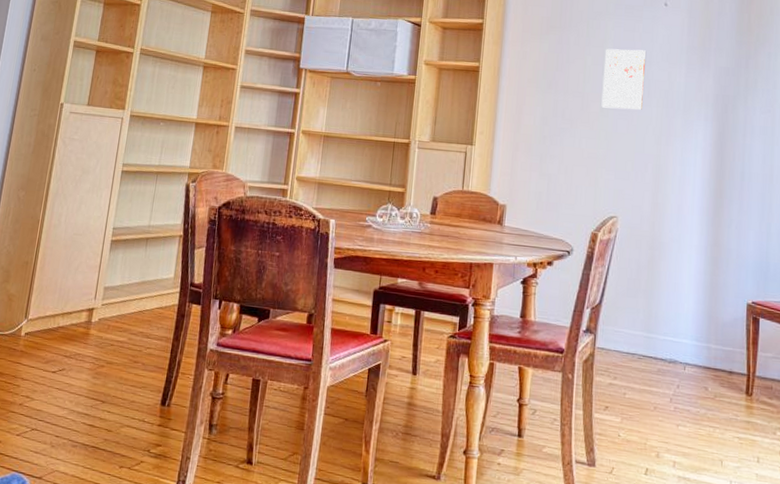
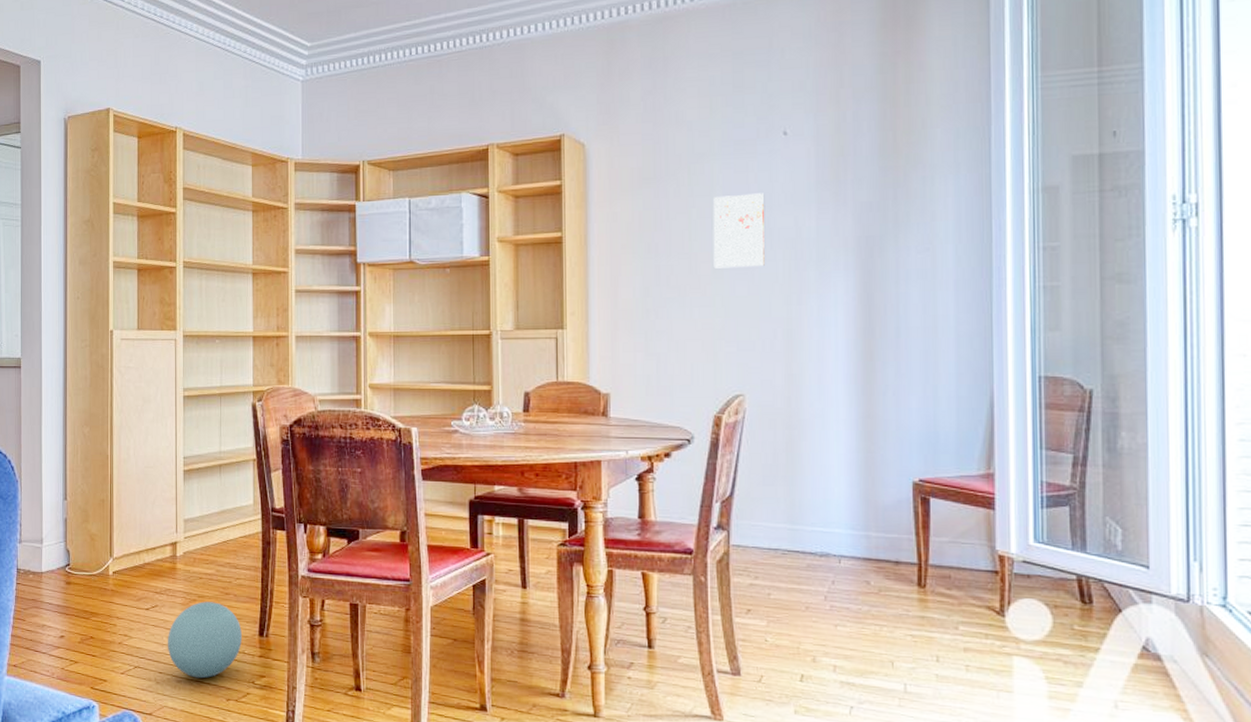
ball: none [68,368,145,445] -> present [167,601,242,679]

